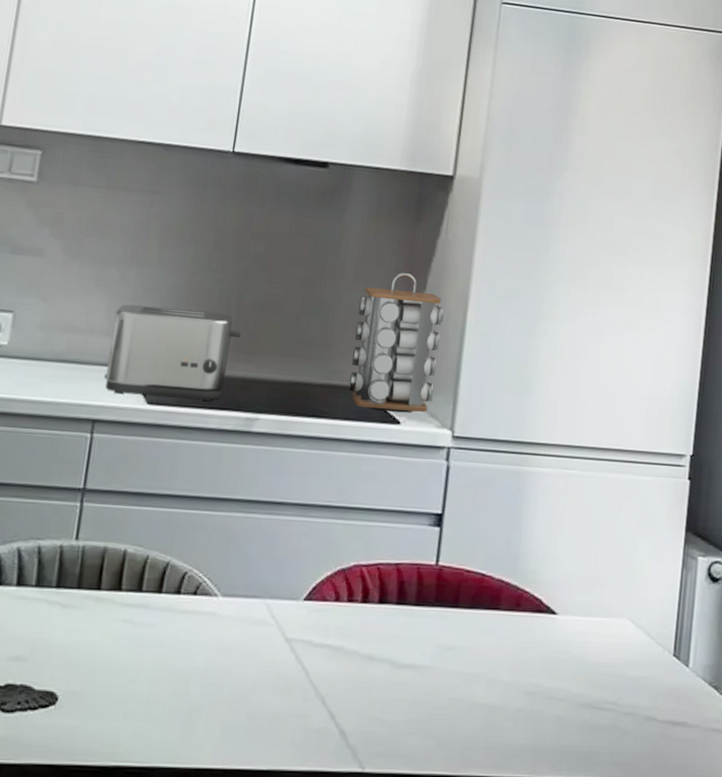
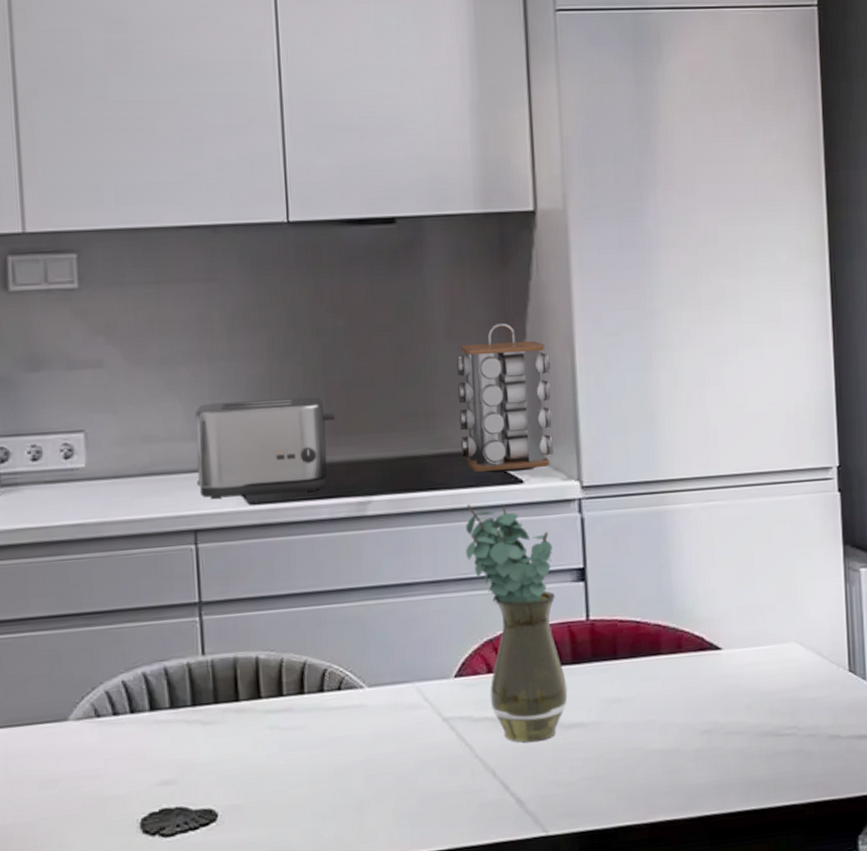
vase: none [332,435,416,676] -> present [466,504,568,742]

